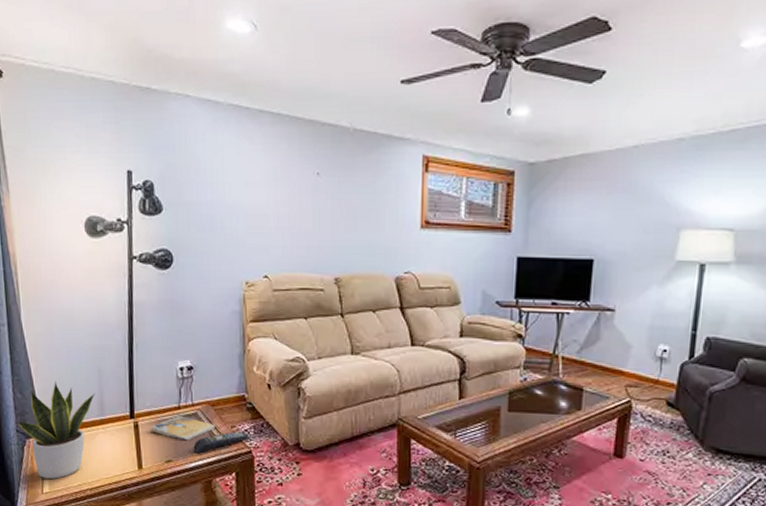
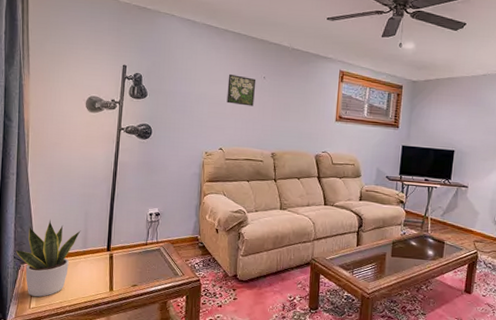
book: present [150,415,216,441] -> none [122,250,174,270]
remote control: present [193,430,250,454] -> none [154,263,199,281]
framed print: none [268,171,307,215] -> present [227,73,256,106]

